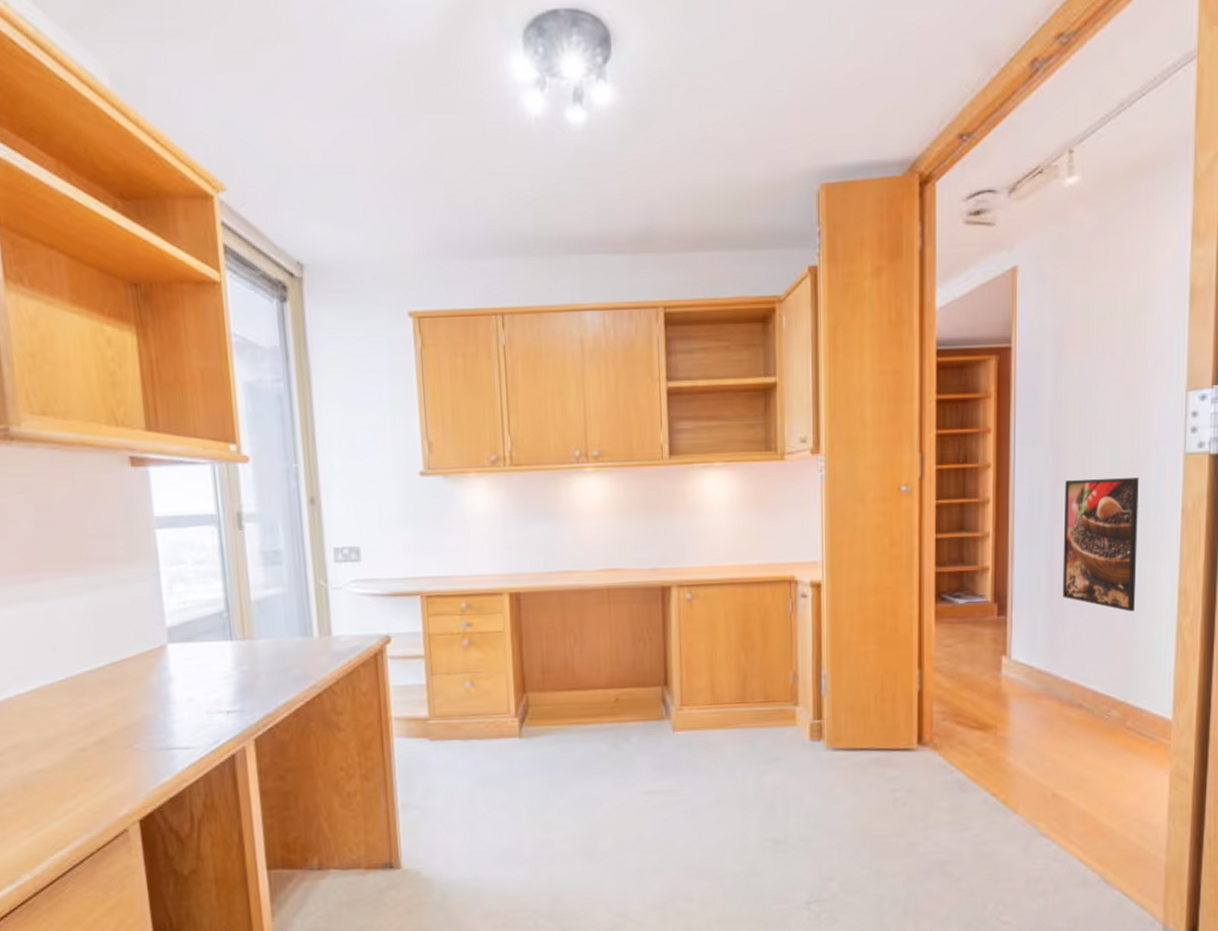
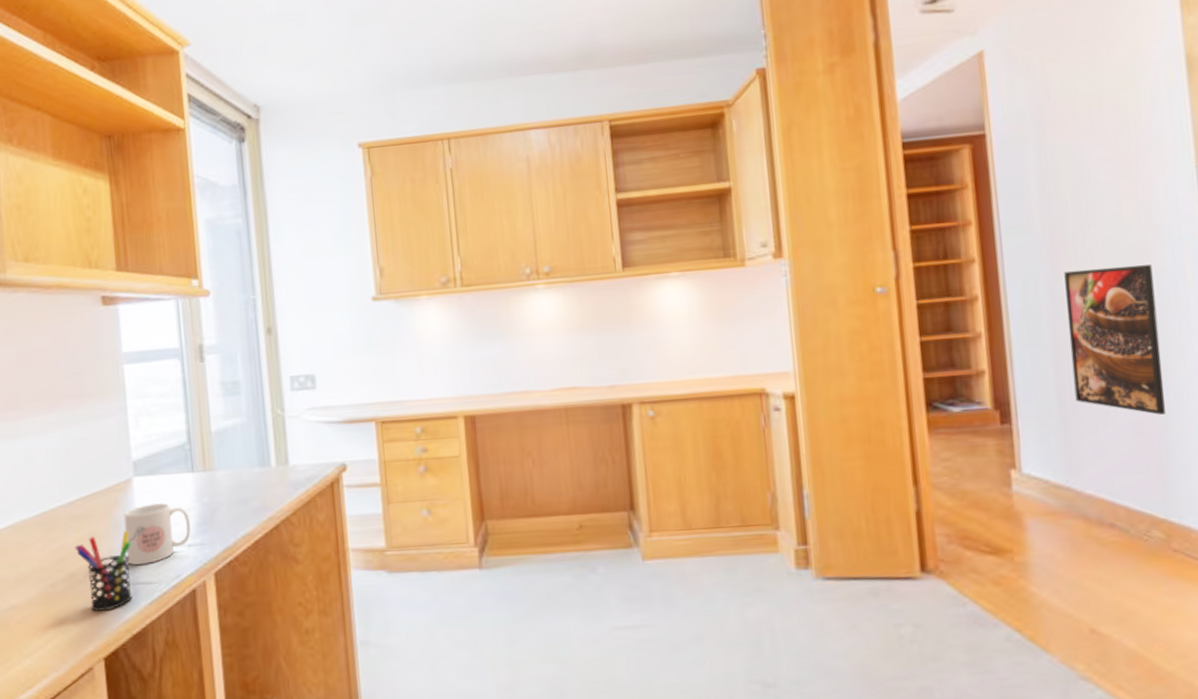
pen holder: none [105,696,169,776] -> present [74,530,133,612]
mug: none [158,669,230,730] -> present [123,502,191,565]

